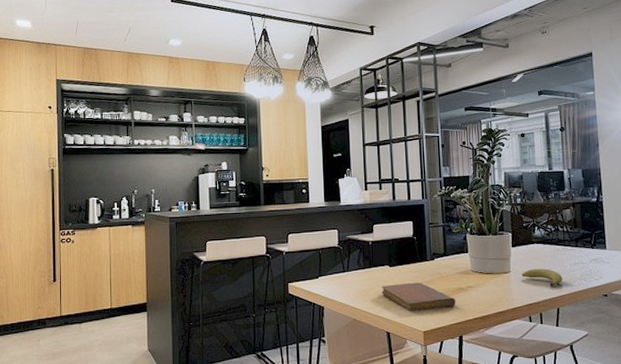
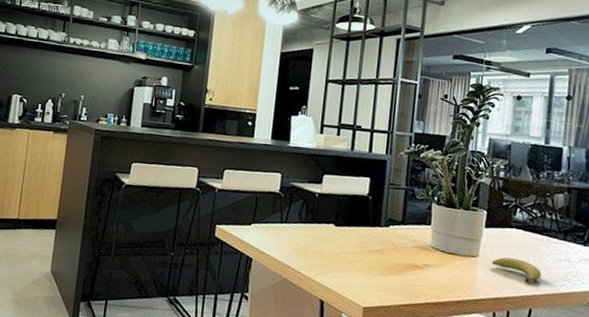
notebook: present [381,282,455,311] -> none [321,246,407,285]

